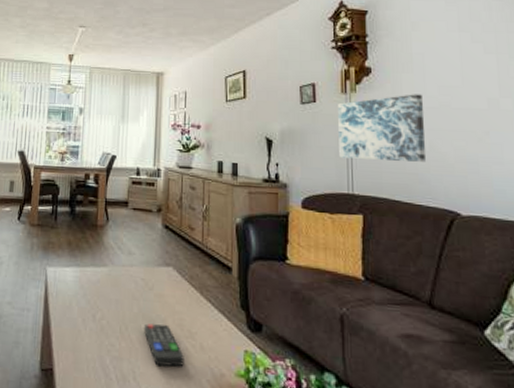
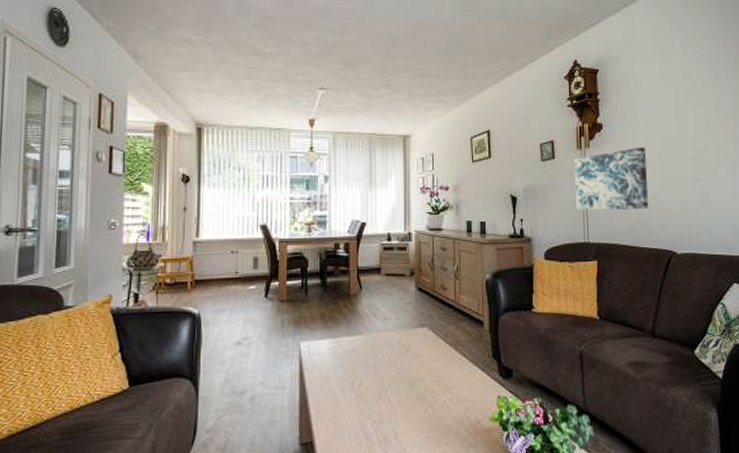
remote control: present [143,323,184,367] -> none [402,382,442,423]

